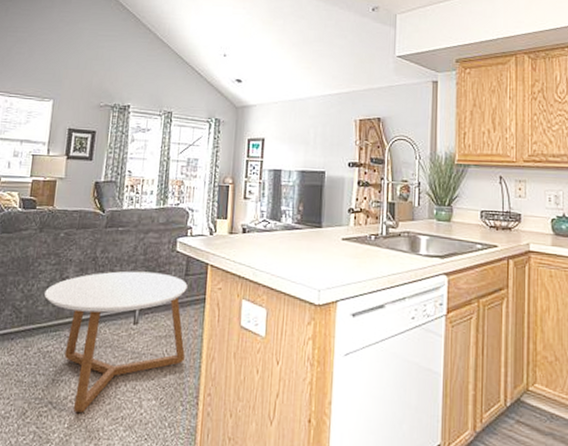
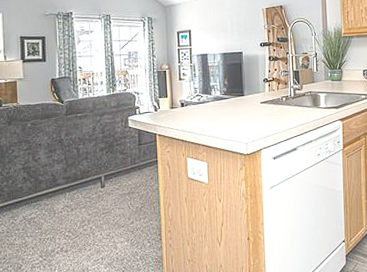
coffee table: present [44,271,188,413] -> none [22,145,146,260]

